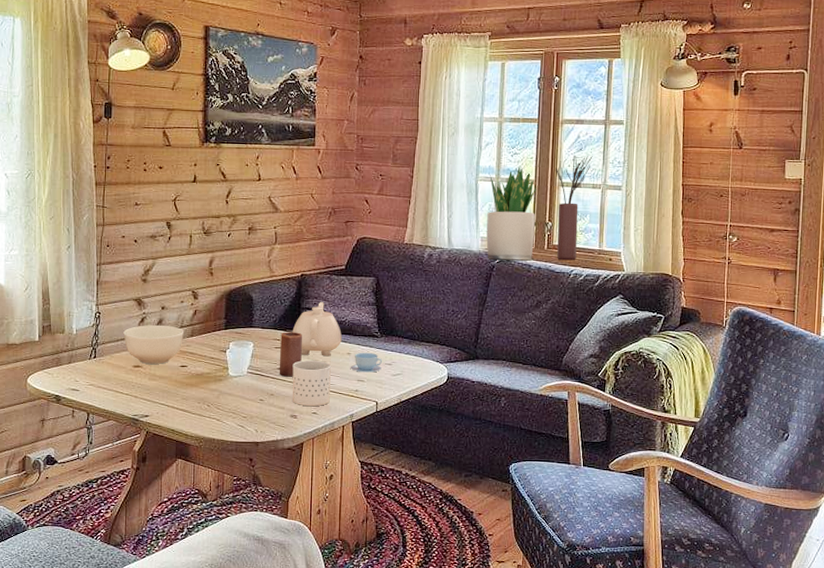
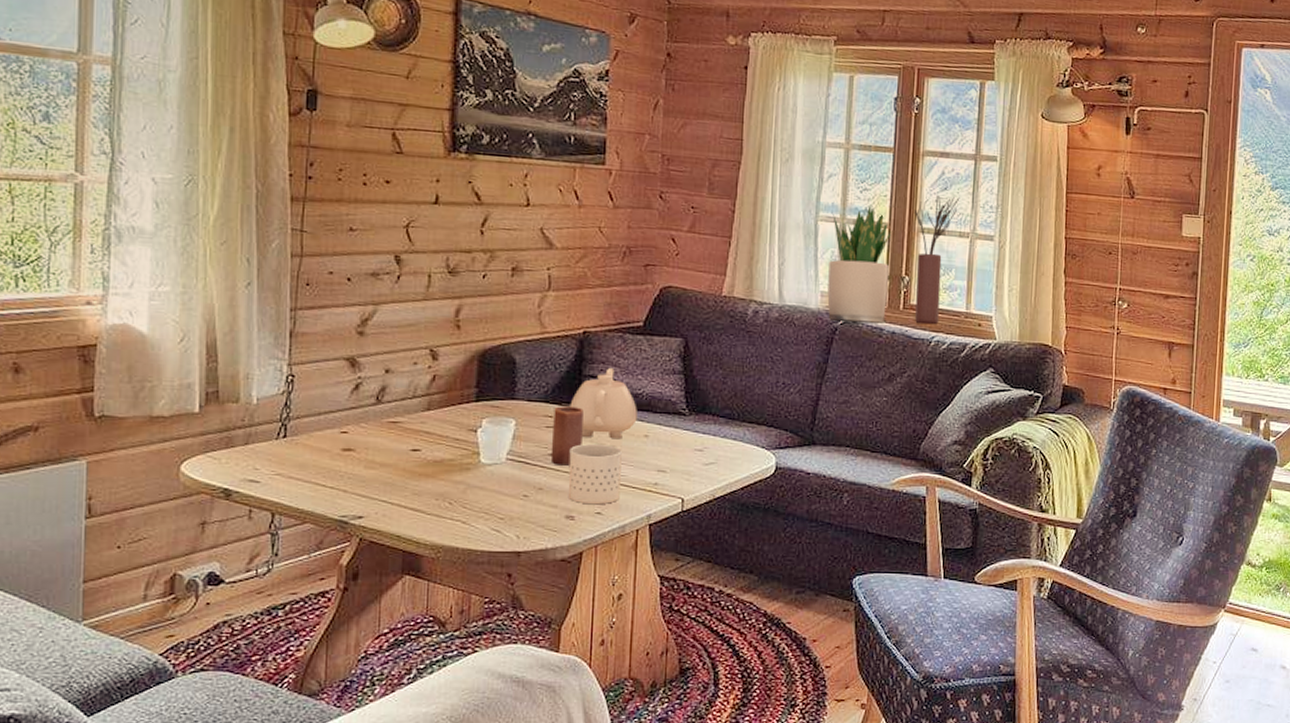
bowl: present [123,324,185,364] -> none [328,393,418,447]
teacup: present [350,352,382,373] -> none [648,434,690,461]

